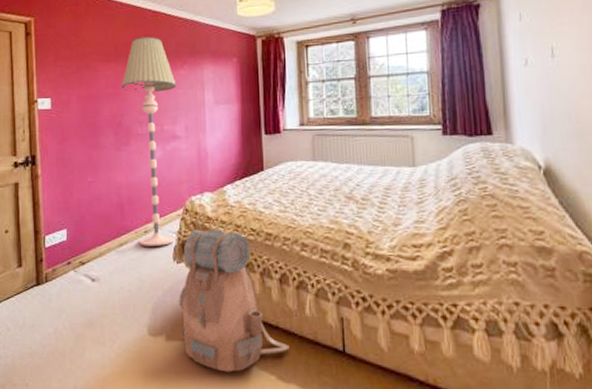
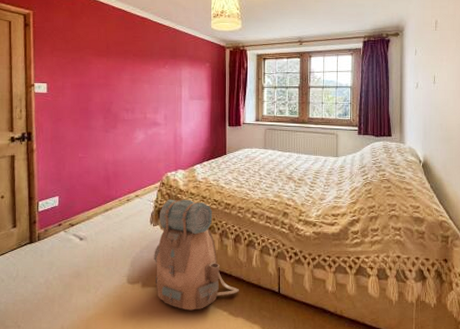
floor lamp: present [122,36,177,246] -> none [112,38,159,212]

